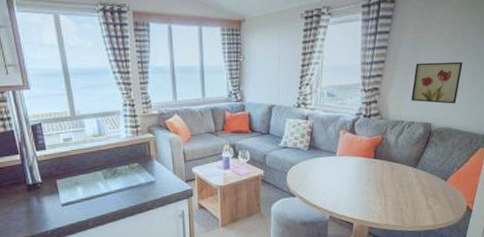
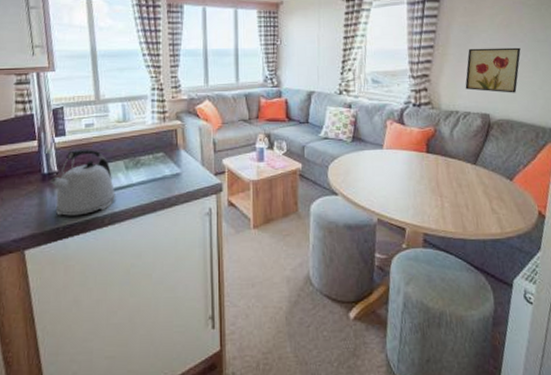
kettle: none [36,161,97,221] -> present [50,149,115,216]

